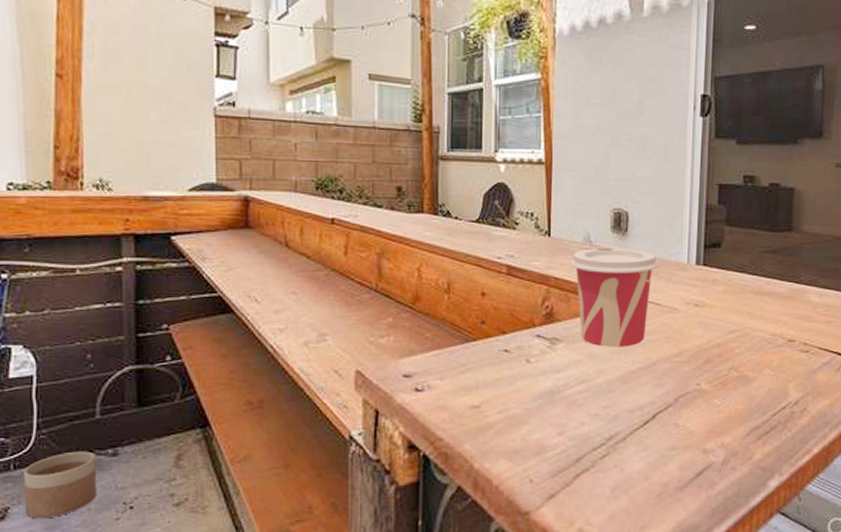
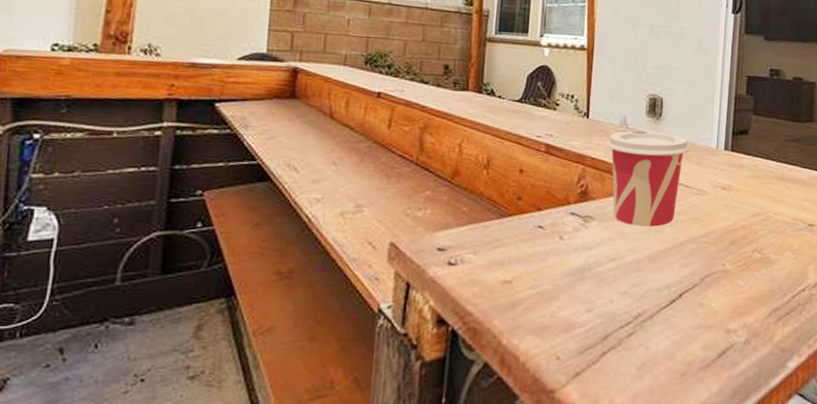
planter: present [24,451,96,519] -> none [25,319,110,391]

